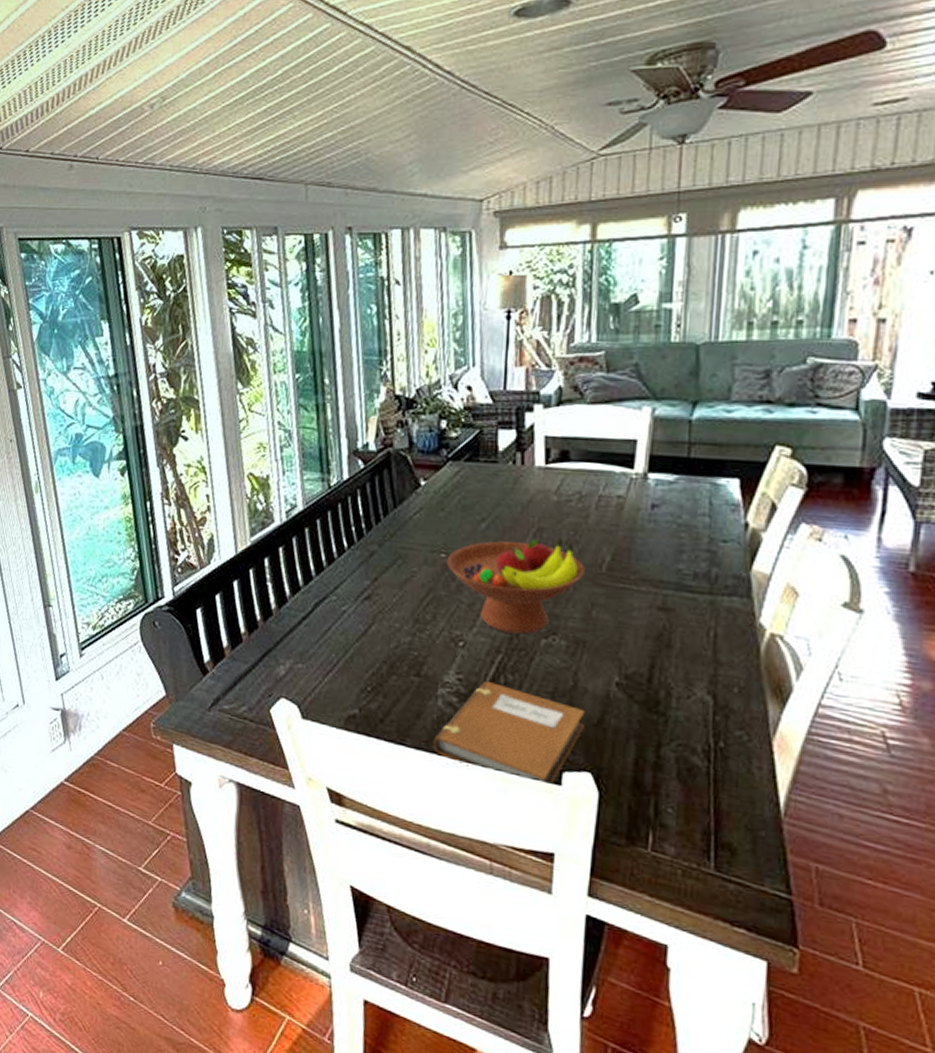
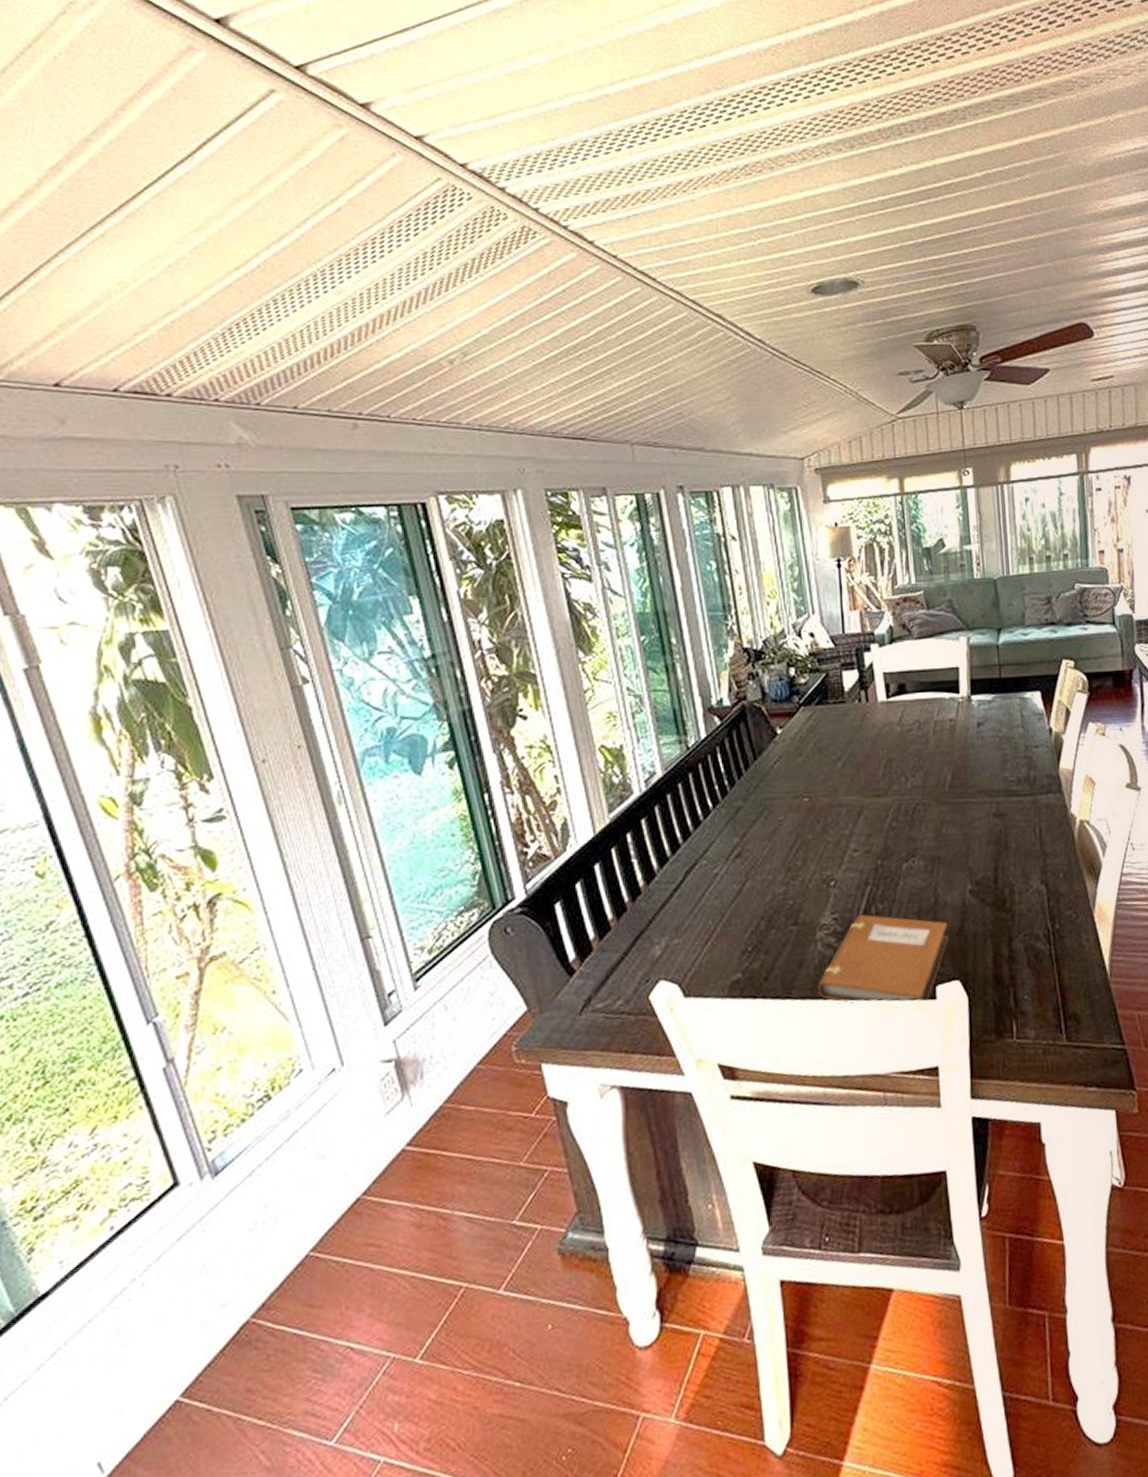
fruit bowl: present [446,537,585,635] -> none [810,764,931,864]

